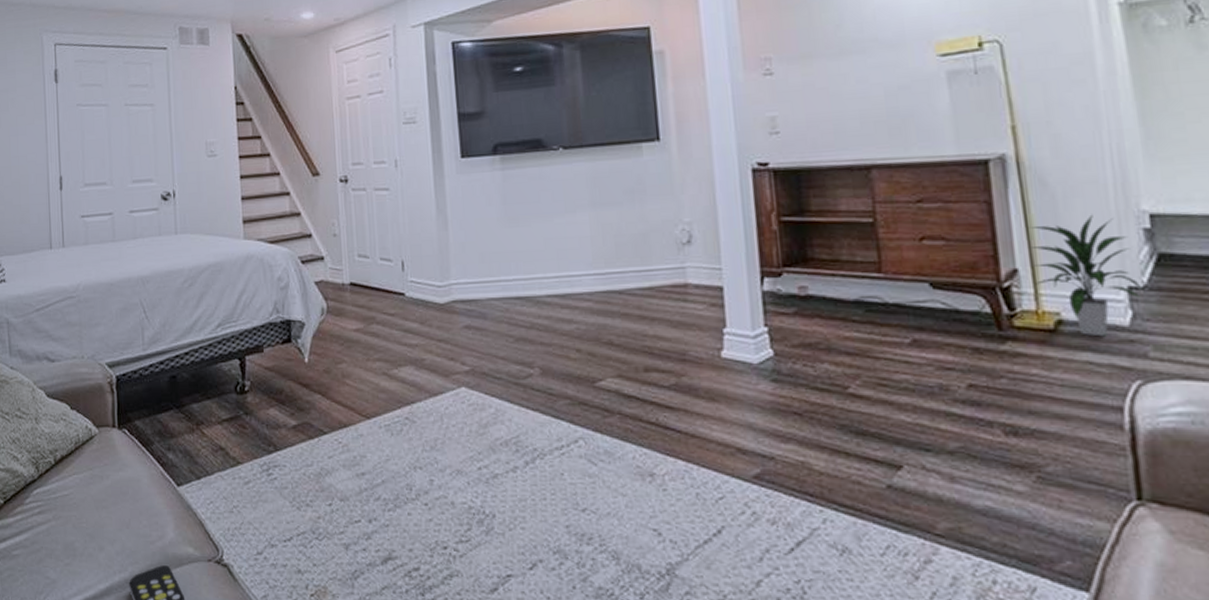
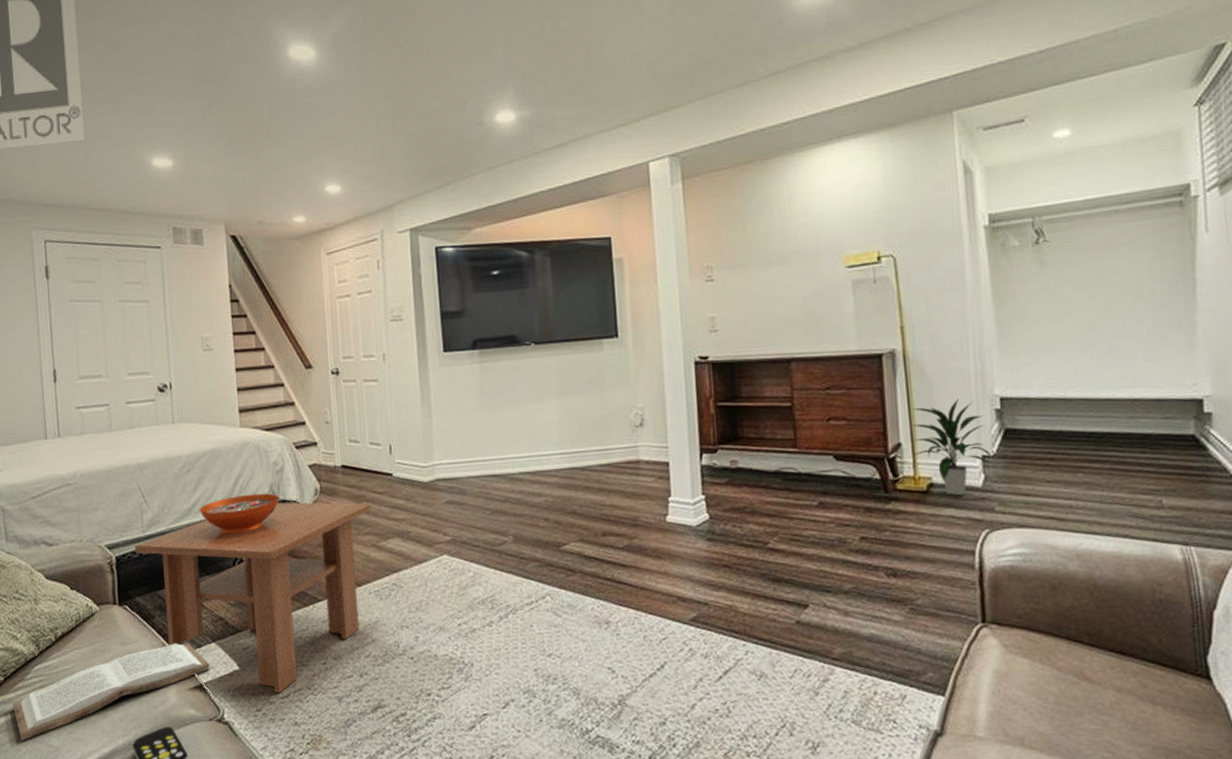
book: none [11,472,209,570] -> present [12,642,210,741]
coffee table: none [135,322,382,536] -> present [134,502,372,694]
decorative bowl: none [201,312,284,354] -> present [199,493,280,534]

